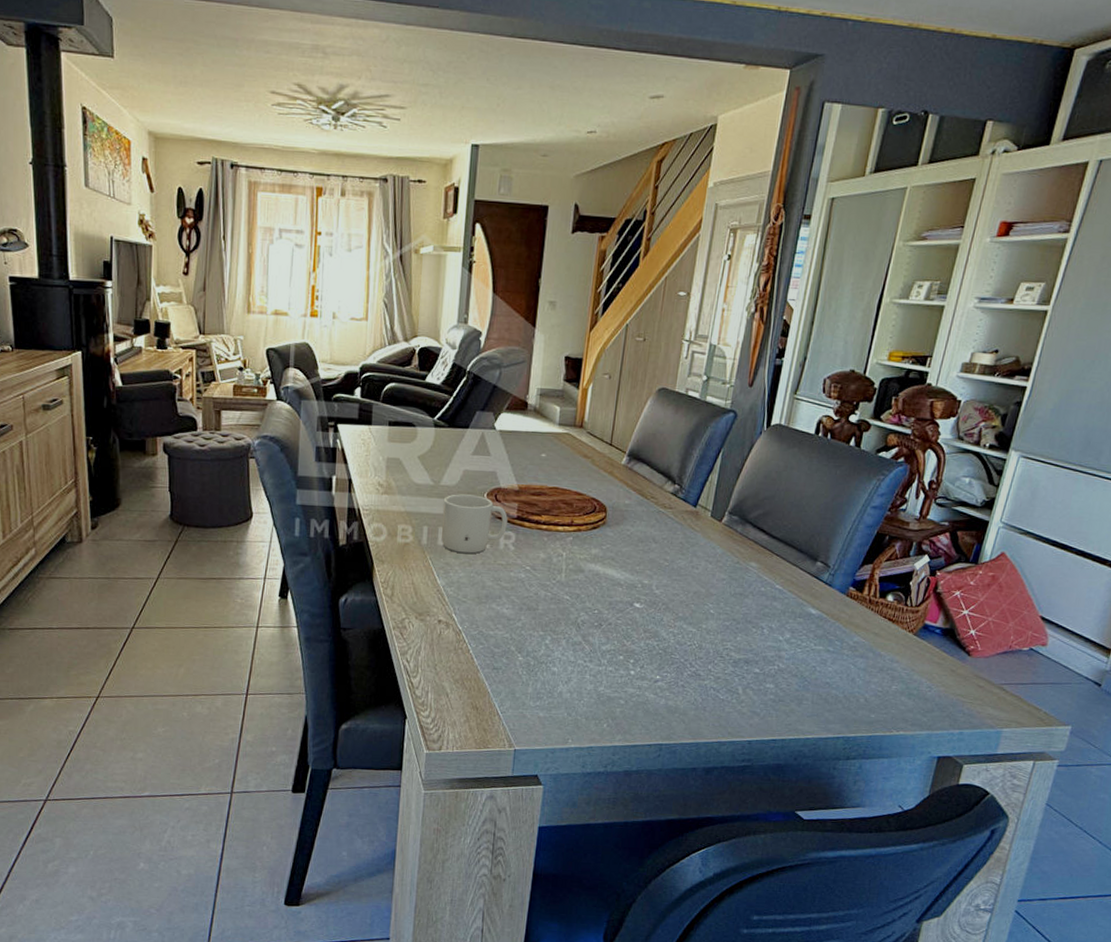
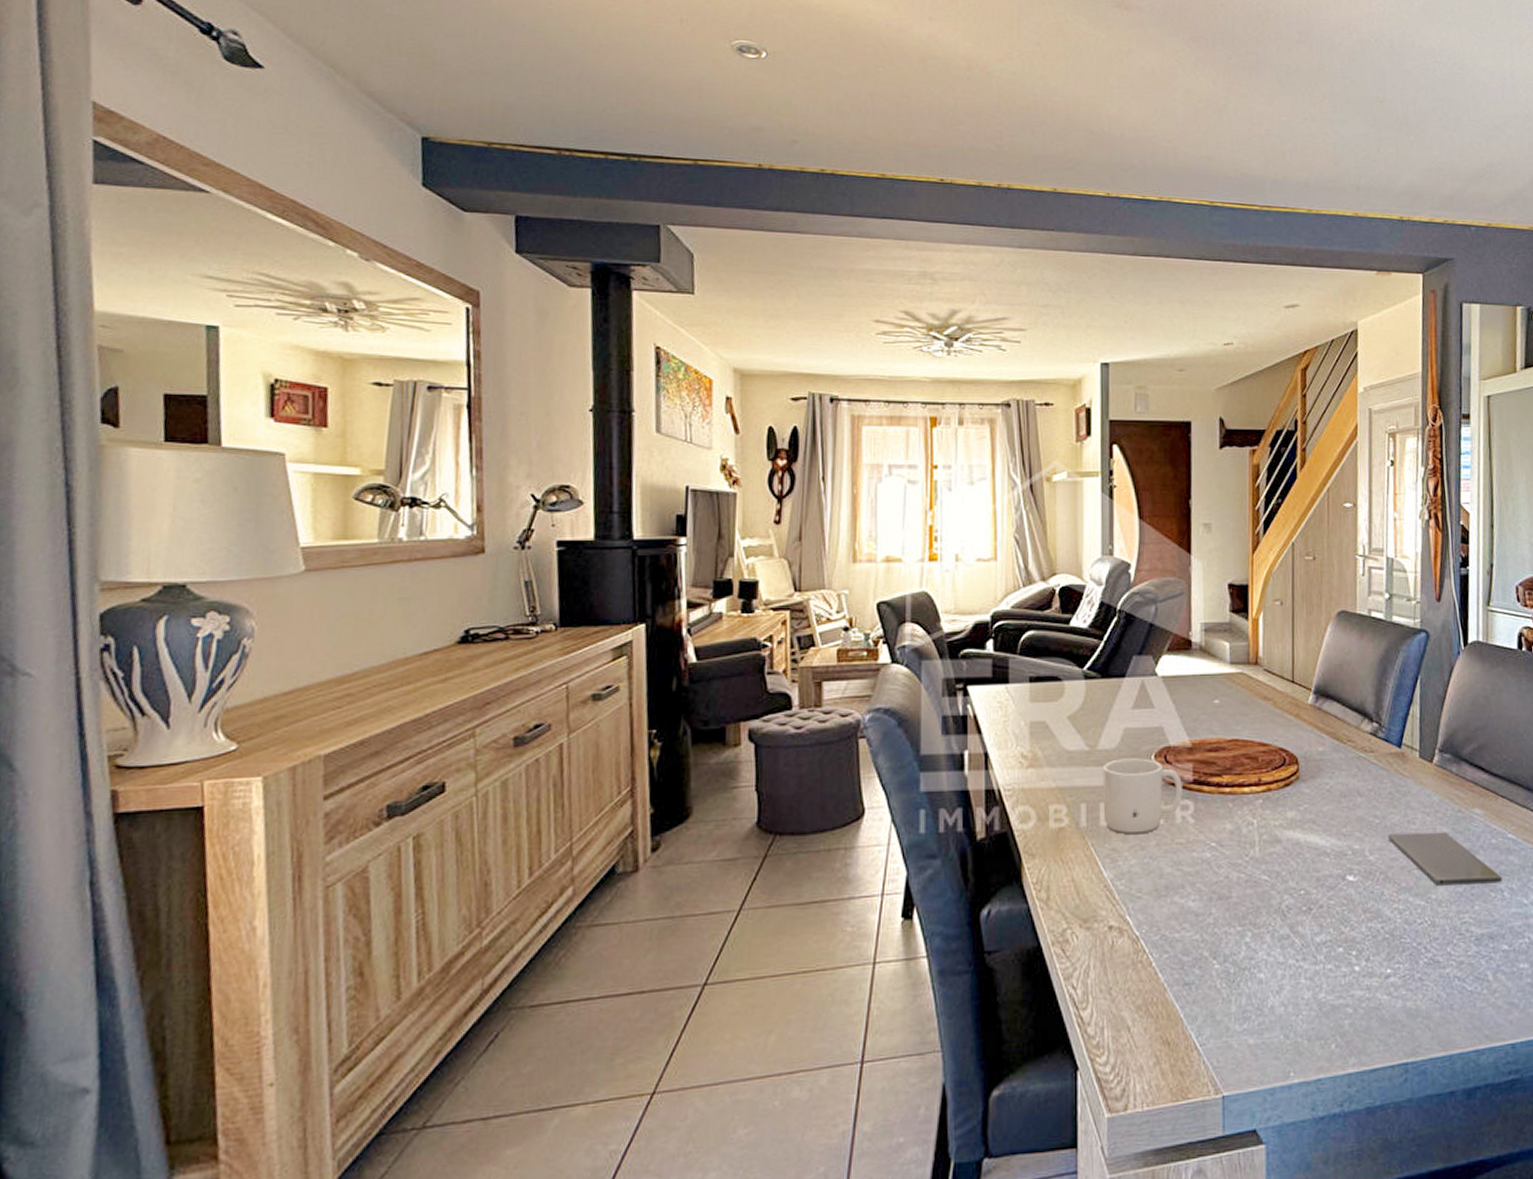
tablet: none [673,575,764,622] -> present [1388,832,1502,886]

